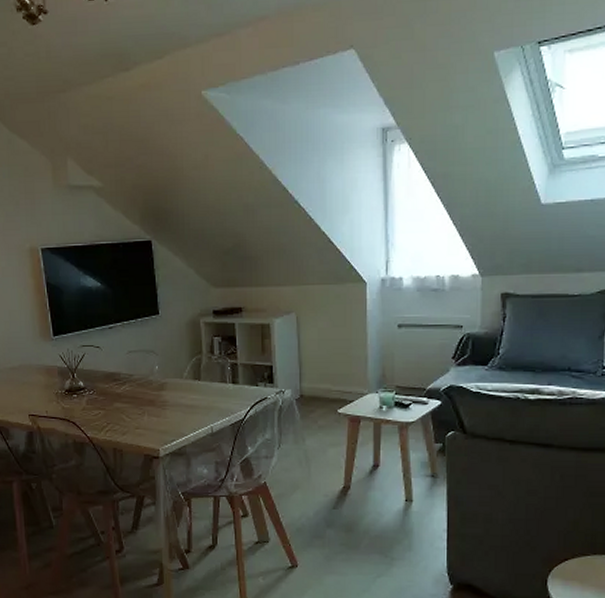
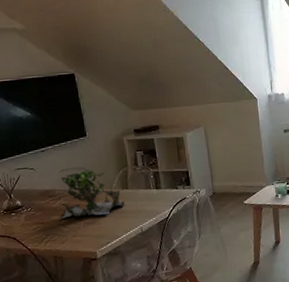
plant: none [124,353,196,408] -> present [60,169,126,219]

